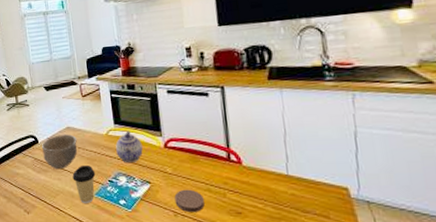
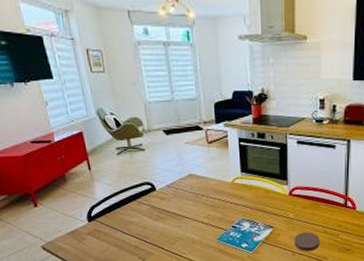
bowl: present [41,134,77,169] -> none [159,182,200,216]
coffee cup: present [72,164,96,204] -> none [194,212,219,249]
teapot: present [116,130,143,163] -> none [241,179,268,210]

